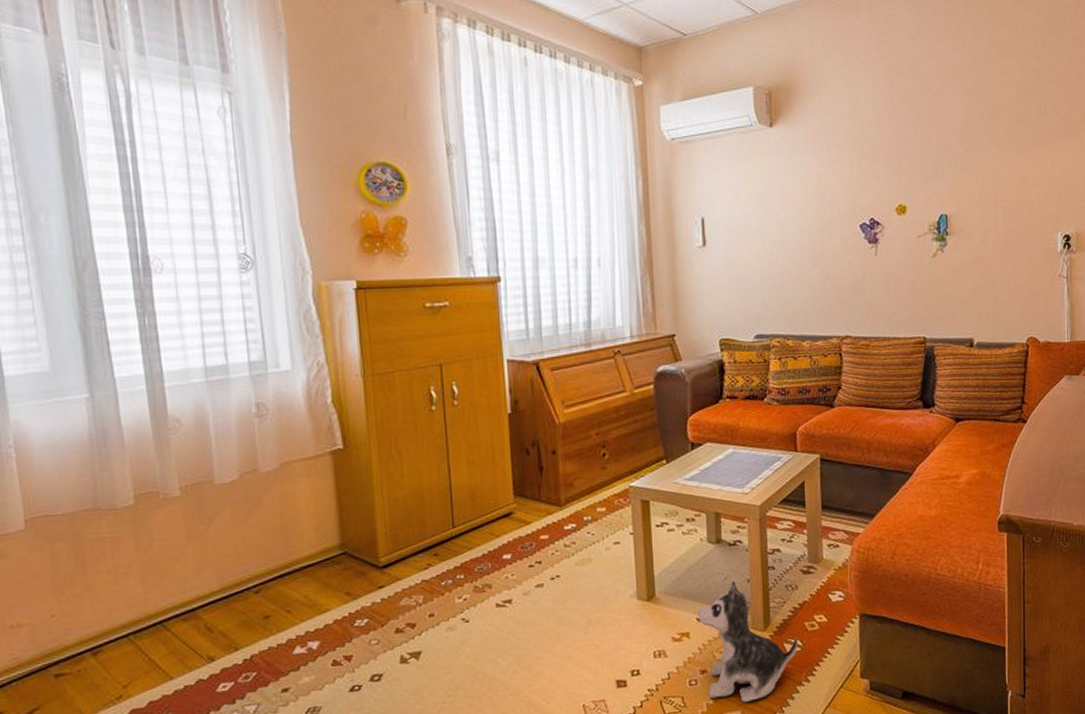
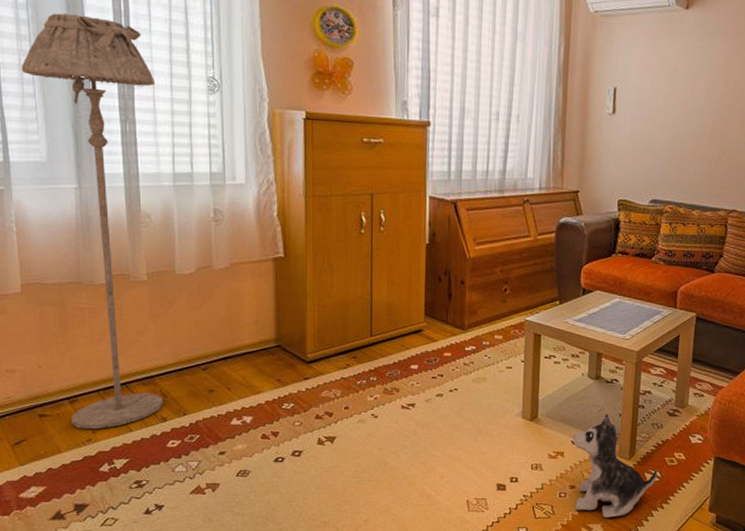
floor lamp: none [13,199,210,685] -> present [21,13,164,430]

